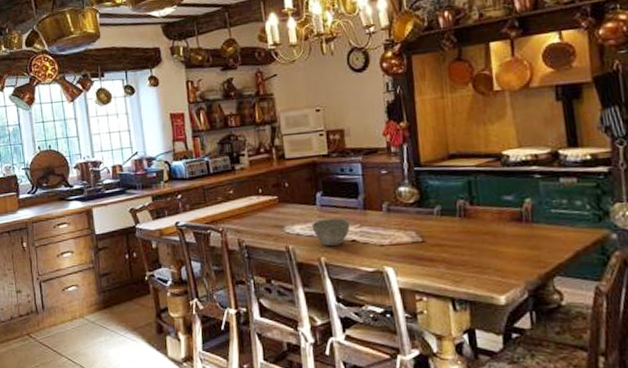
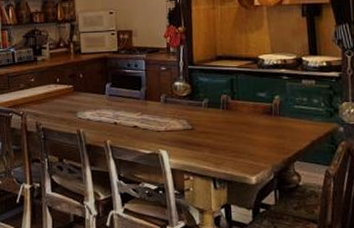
bowl: present [311,218,351,247] -> none [100,107,133,131]

